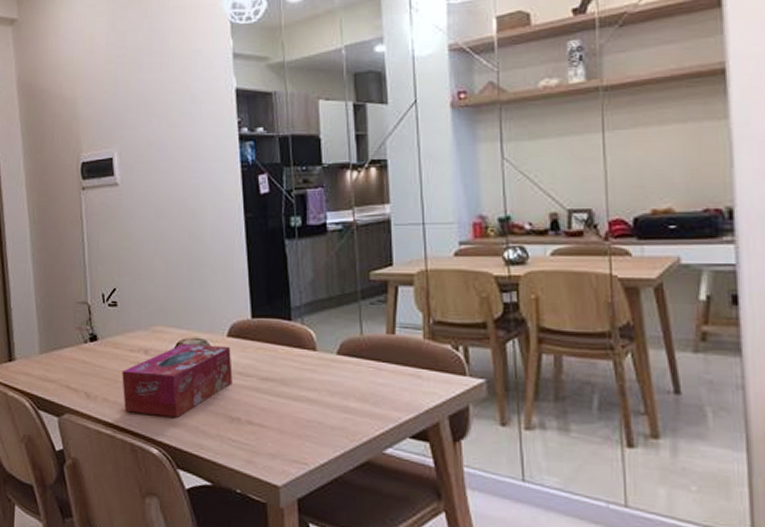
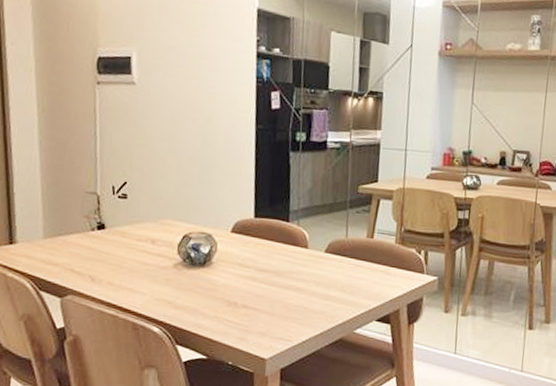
tissue box: present [122,344,233,418] -> none [127,236,234,301]

